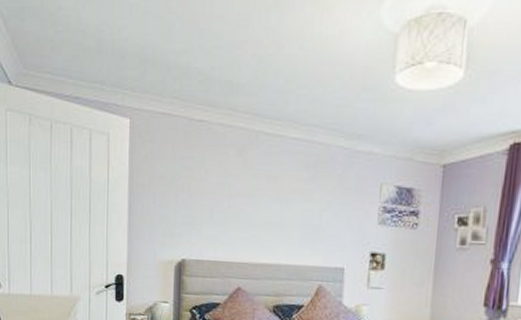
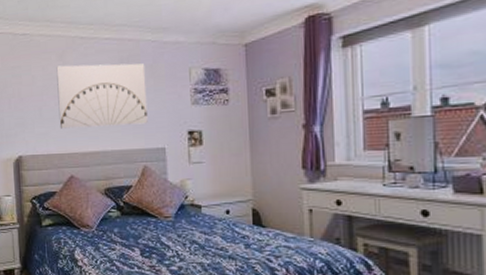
wall art: none [231,162,334,240] -> present [56,63,148,129]

